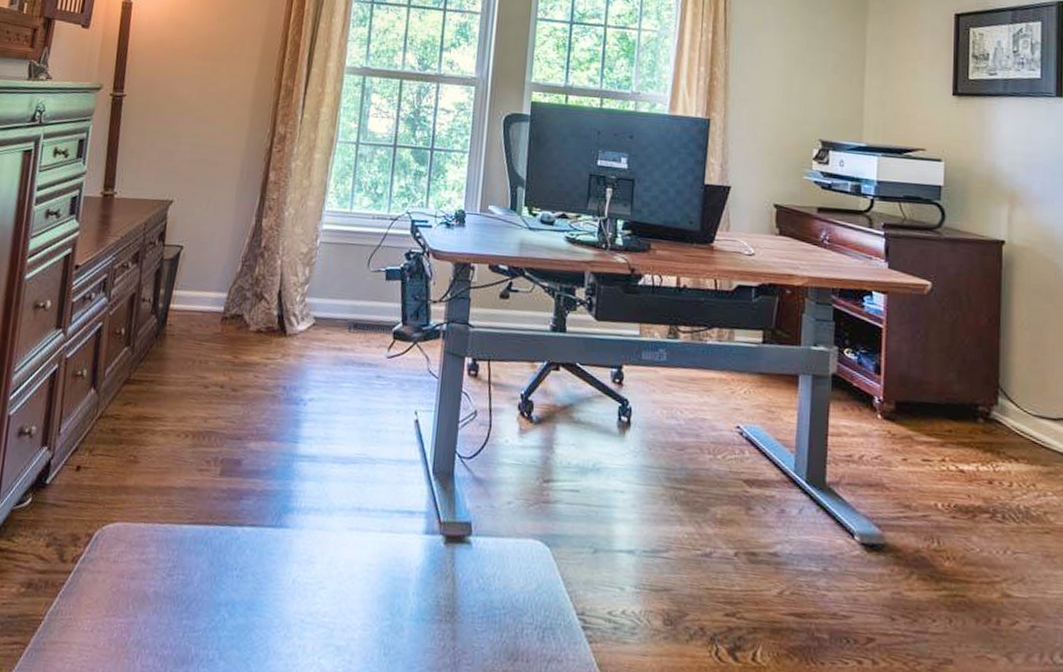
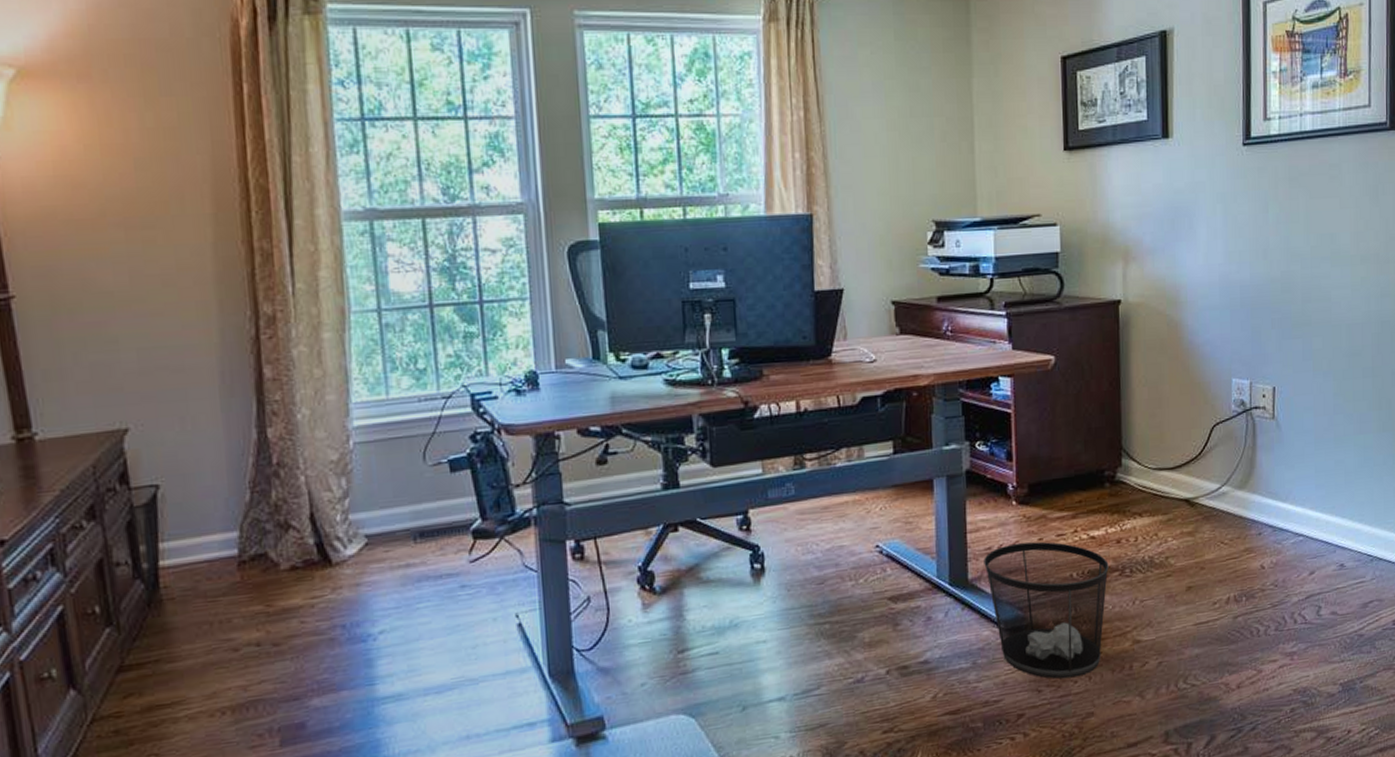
waste bin: none [843,457,978,616] -> present [984,541,1109,679]

